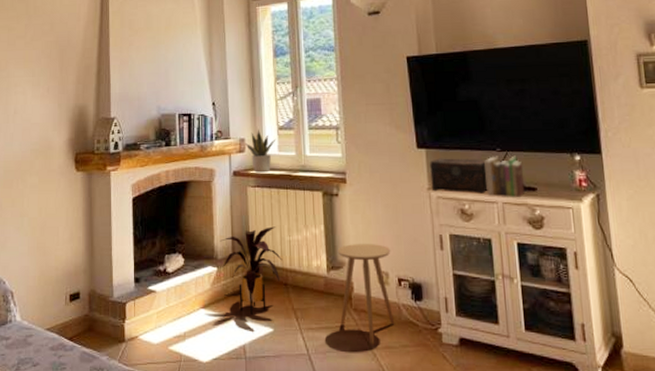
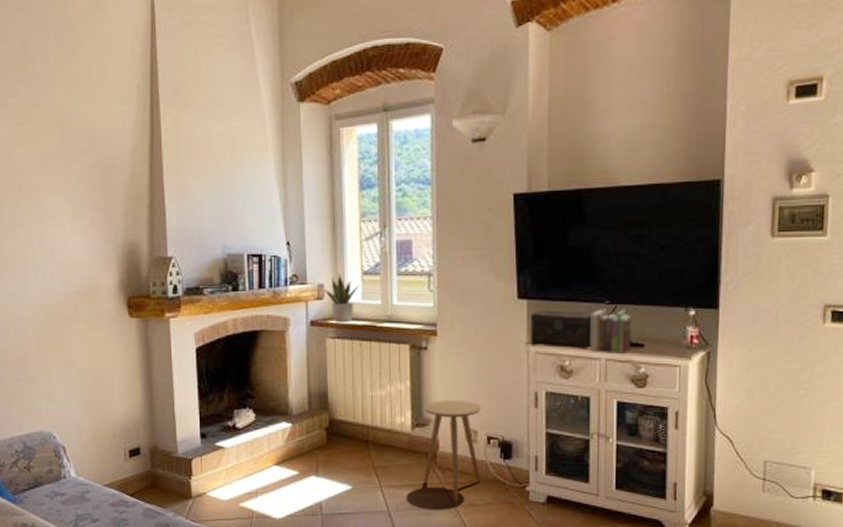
house plant: present [219,226,282,314] -> none [294,381,363,471]

